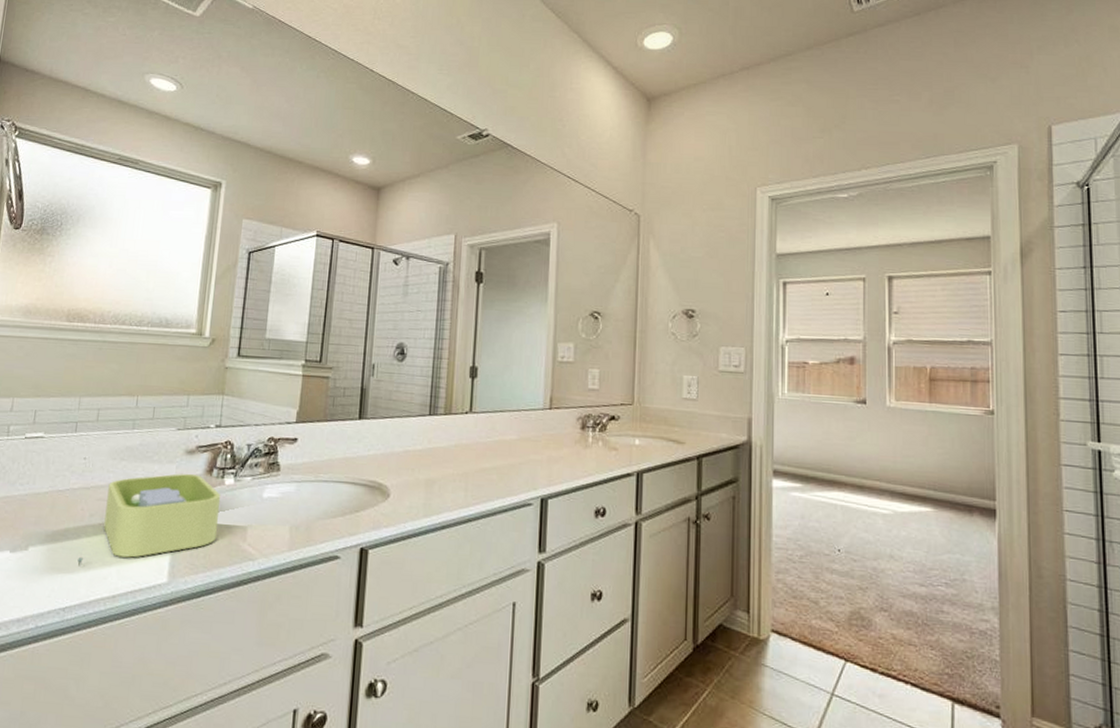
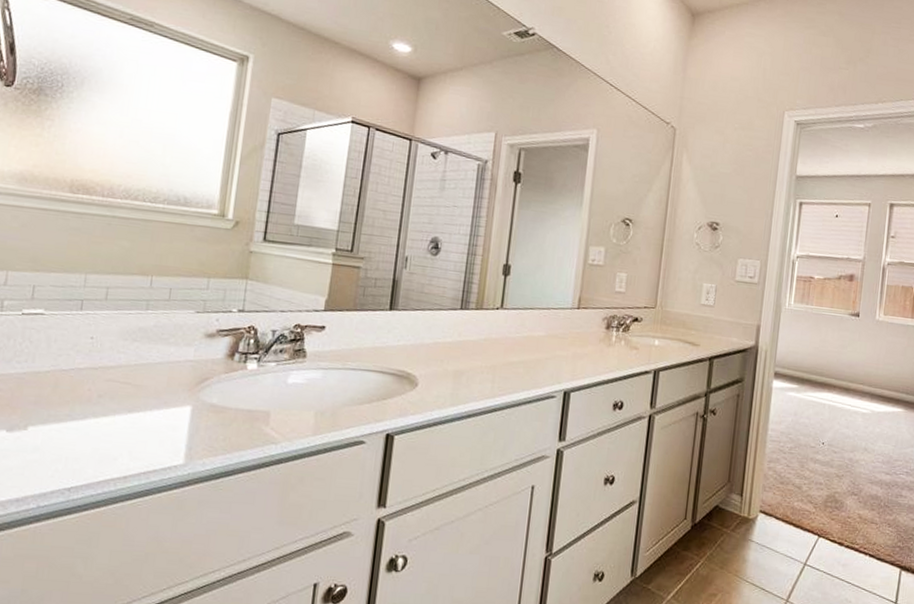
soap dish: present [77,473,220,566] -> none [84,357,242,447]

